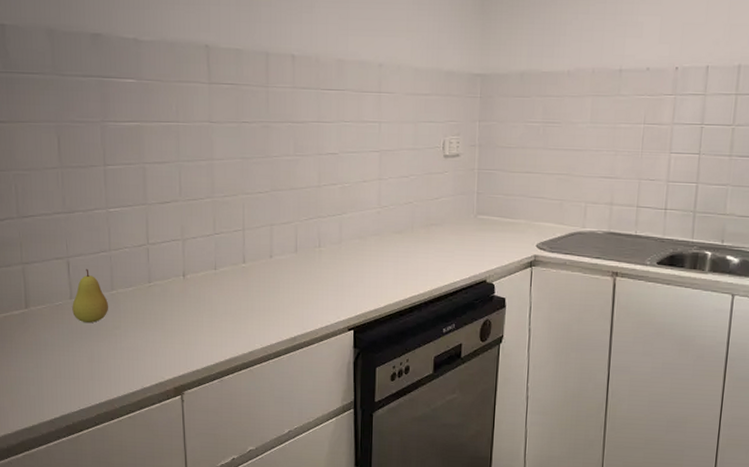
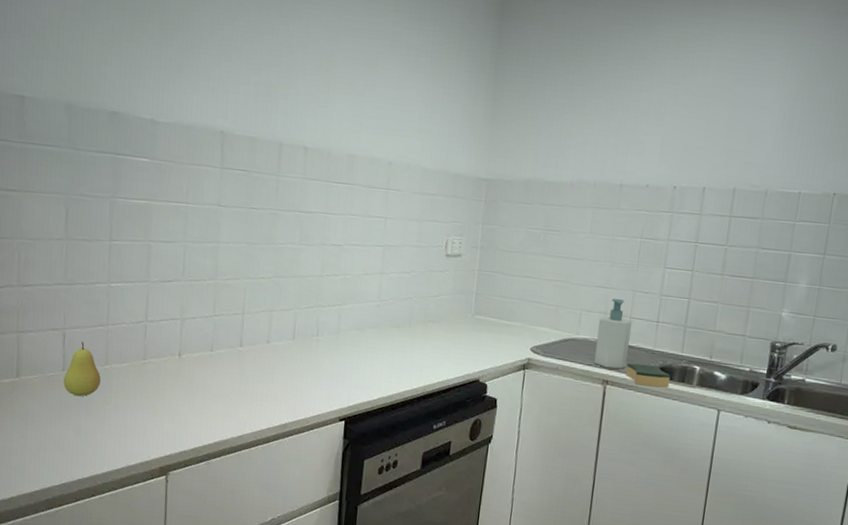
soap bottle: none [602,187,639,260] -> present [594,298,632,369]
sponge: none [635,253,682,277] -> present [626,363,671,388]

